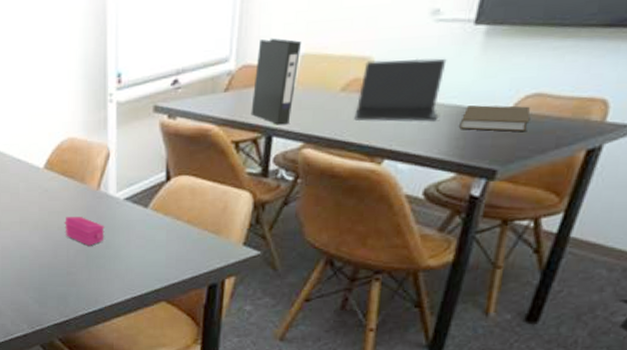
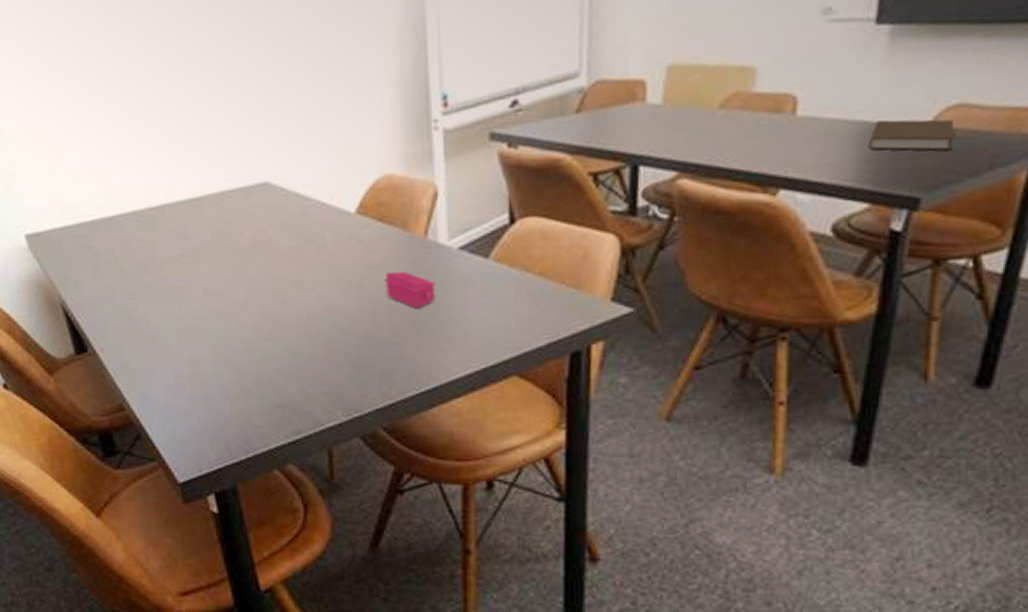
binder: present [250,38,302,125] -> none [610,47,668,152]
laptop: present [354,58,447,122] -> none [738,65,846,145]

